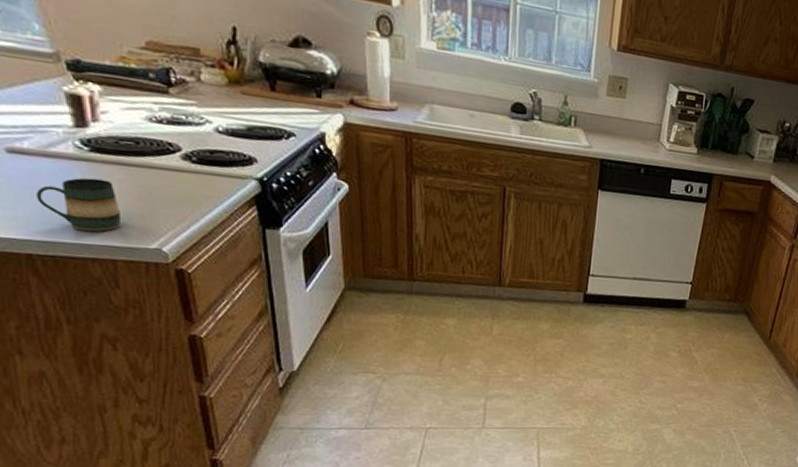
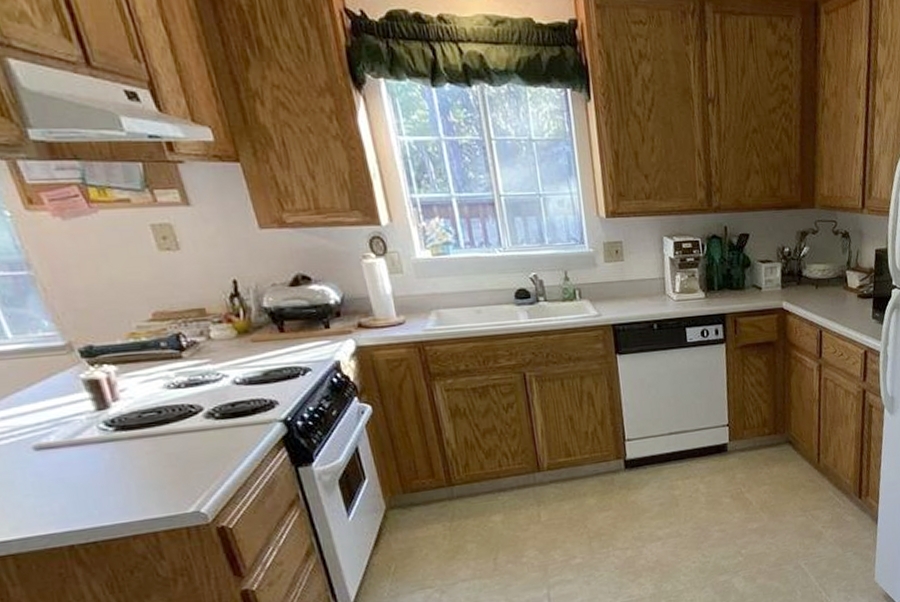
mug: present [36,177,122,232] -> none [69,455,156,511]

